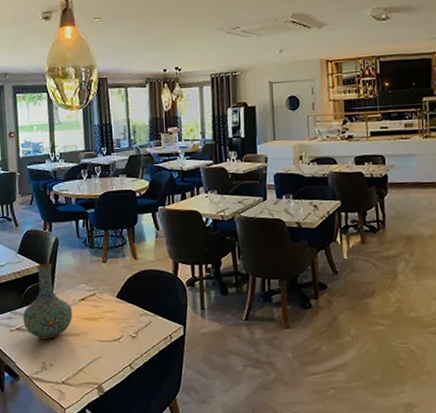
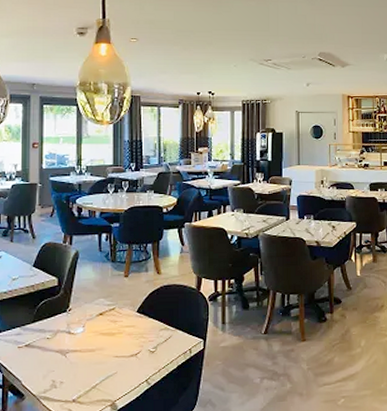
vase: present [23,264,73,340] -> none [34,277,89,356]

